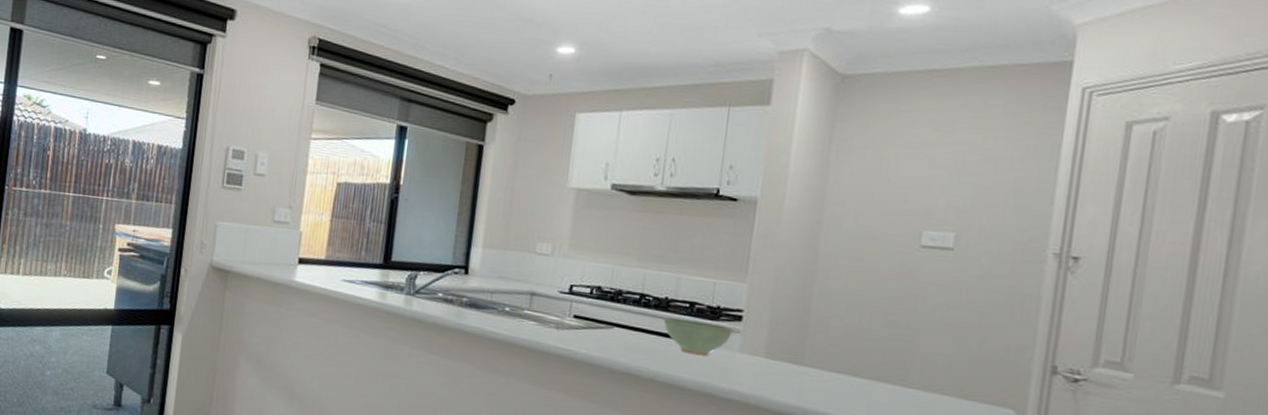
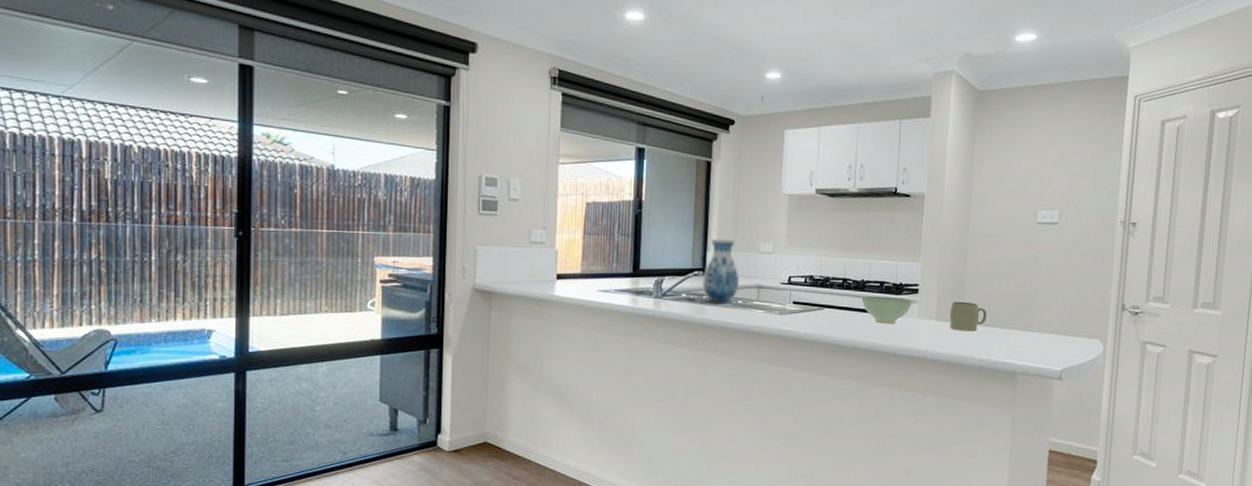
vase: none [463,233,509,309] -> present [703,238,740,303]
mug: none [784,336,840,379] -> present [949,301,987,332]

